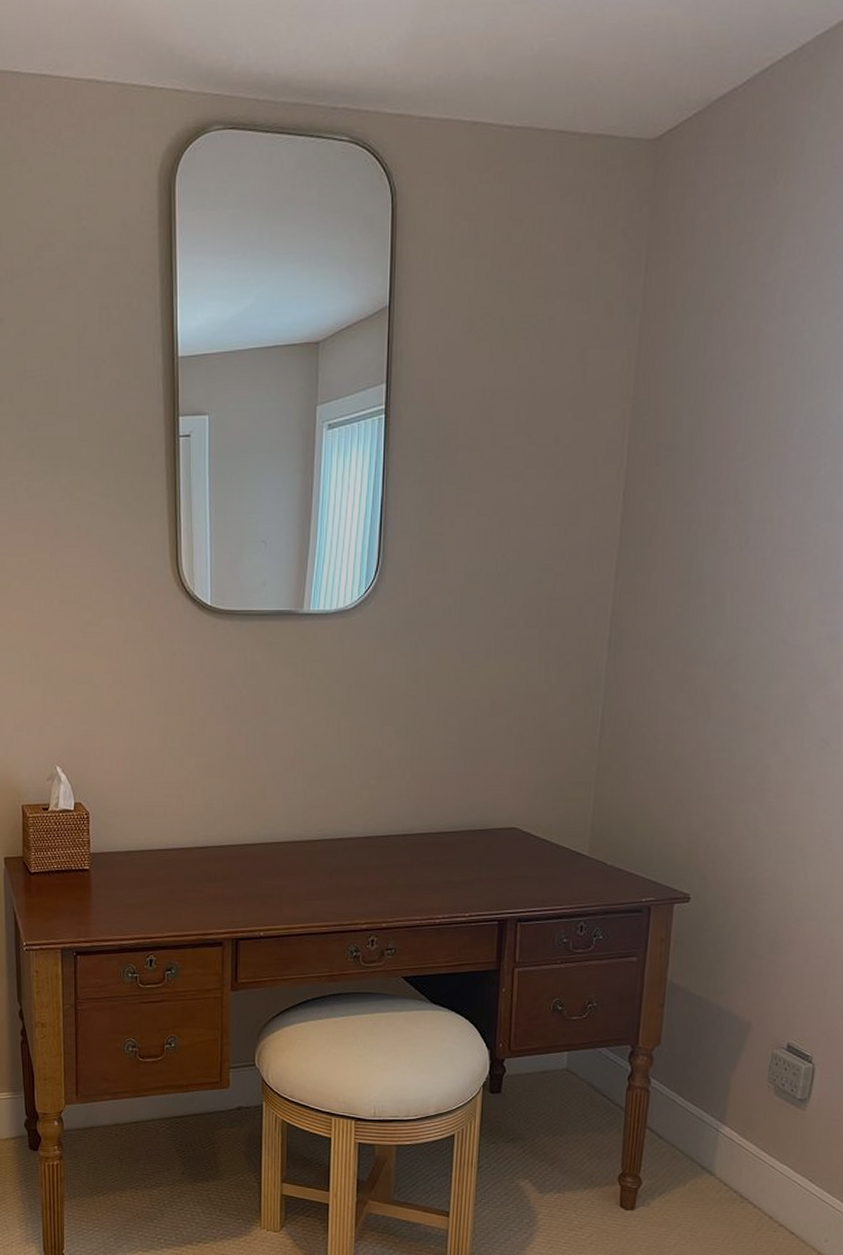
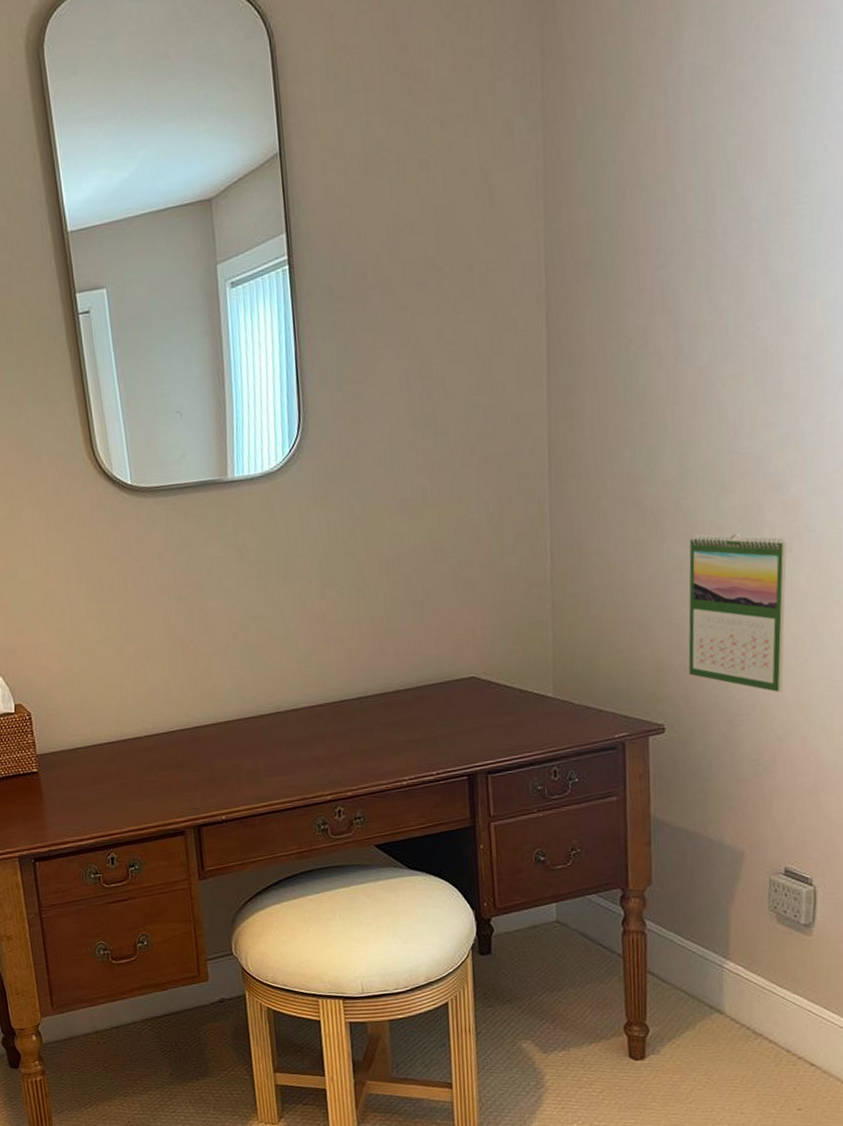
calendar: none [719,717,825,876] -> present [688,533,787,692]

